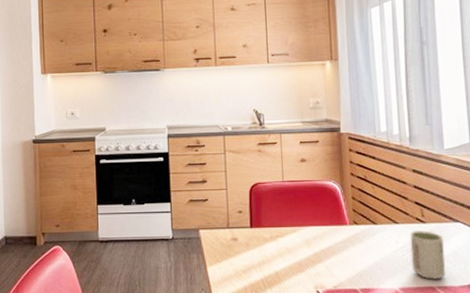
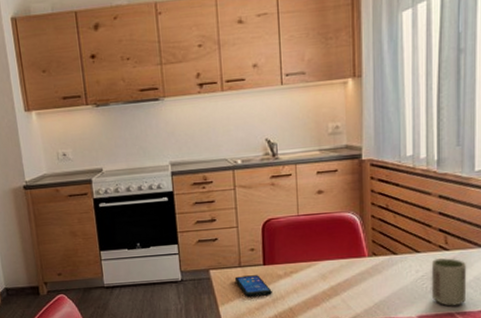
smartphone: none [223,237,259,259] -> present [234,275,272,297]

